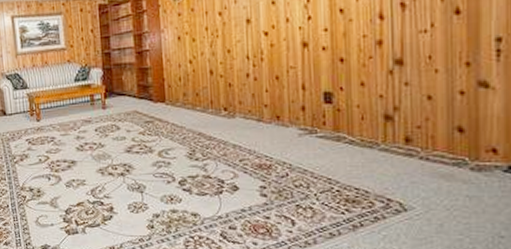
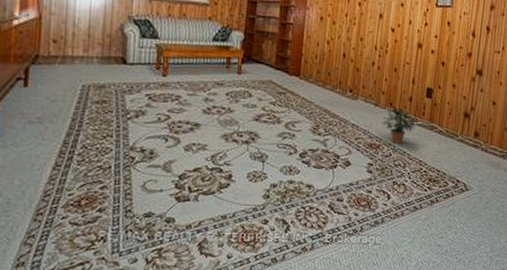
potted plant: none [270,119,316,161] -> present [382,106,416,144]

